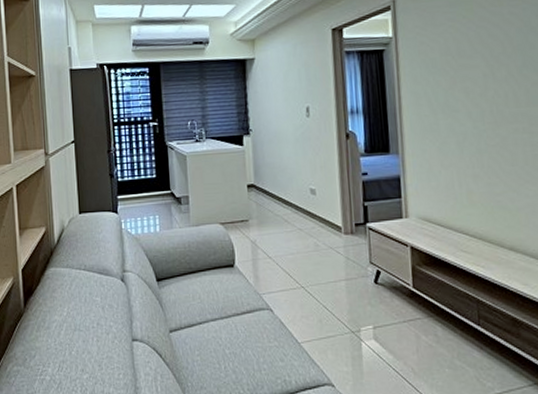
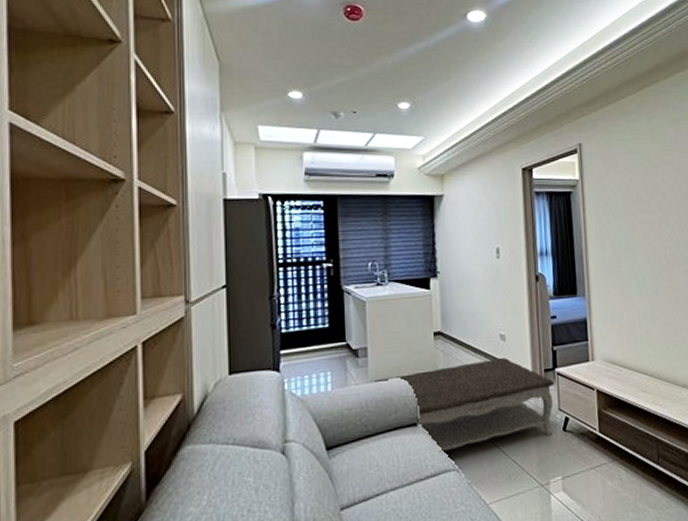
coffee table: none [195,210,366,292] -> present [374,357,555,452]

